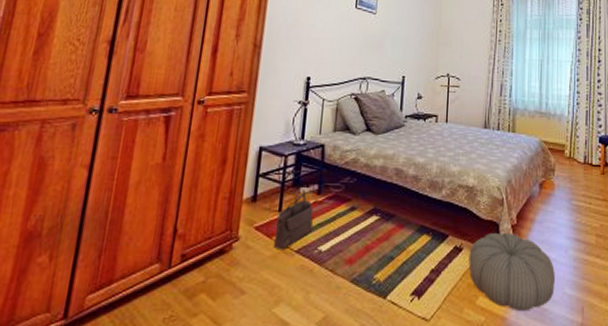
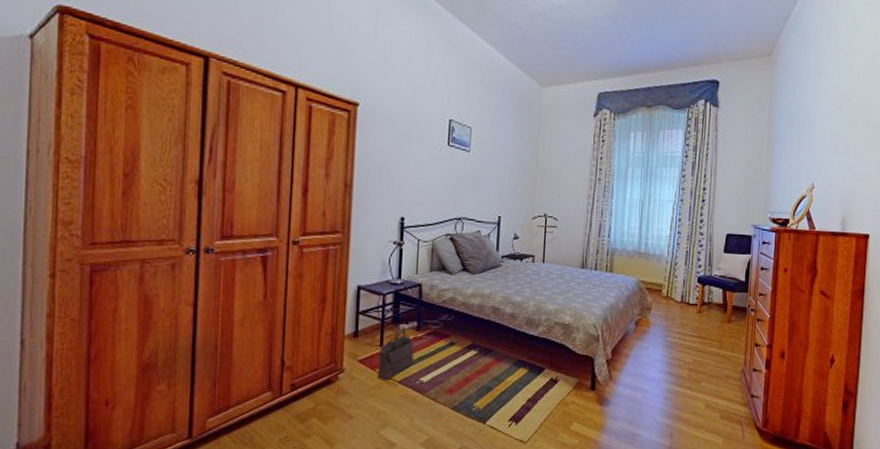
pouf: present [468,233,555,312] -> none [564,367,647,436]

